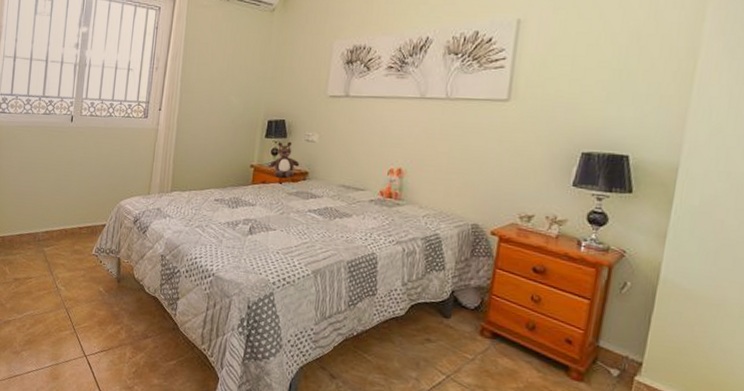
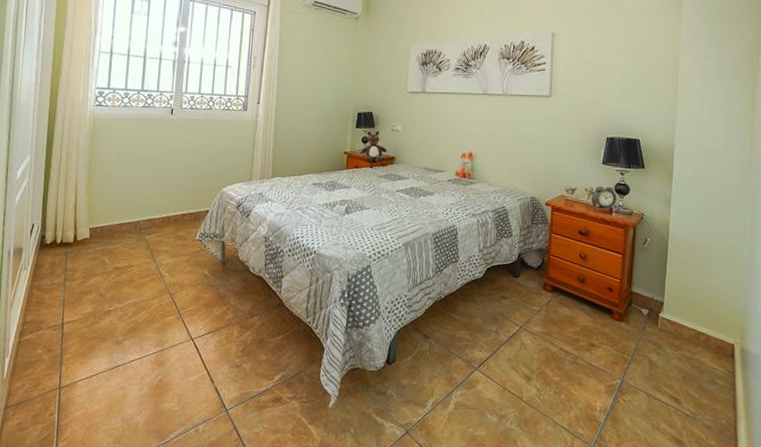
alarm clock: none [552,213,590,244] -> present [590,186,617,210]

